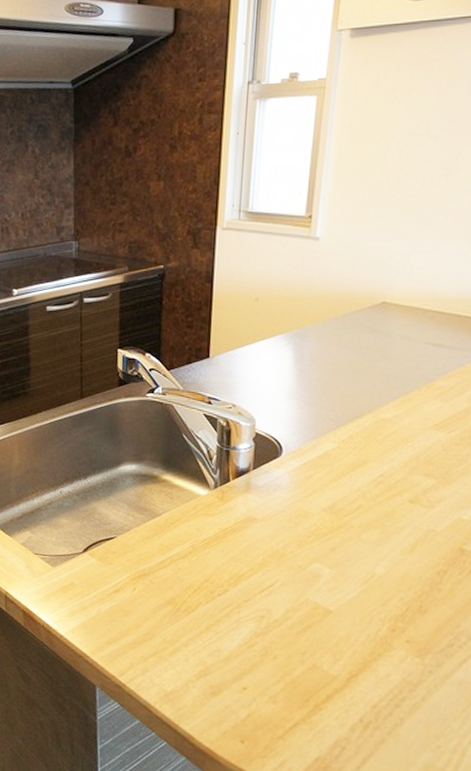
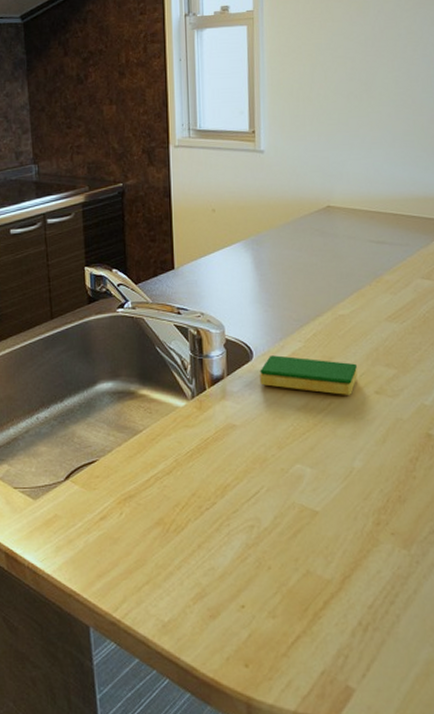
dish sponge: none [287,453,393,501] -> present [260,355,357,395]

